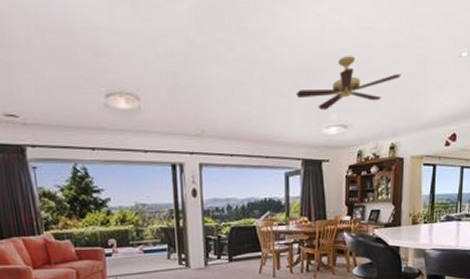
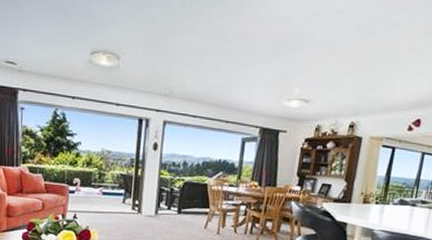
ceiling fan: present [296,55,401,110] -> none [262,34,370,84]

